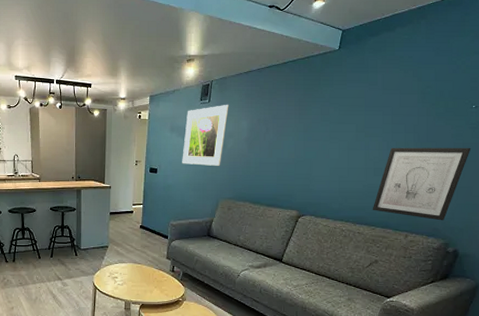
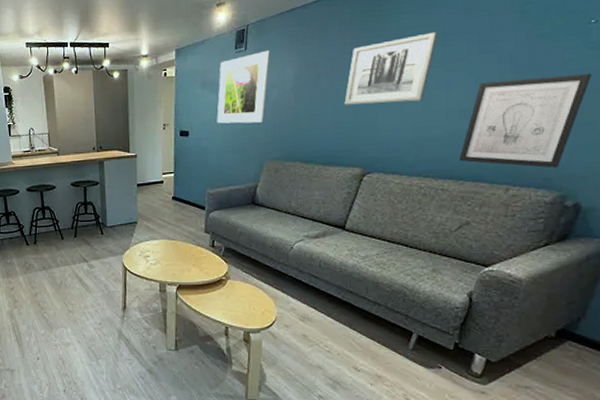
wall art: none [287,103,361,159] -> present [344,32,438,105]

